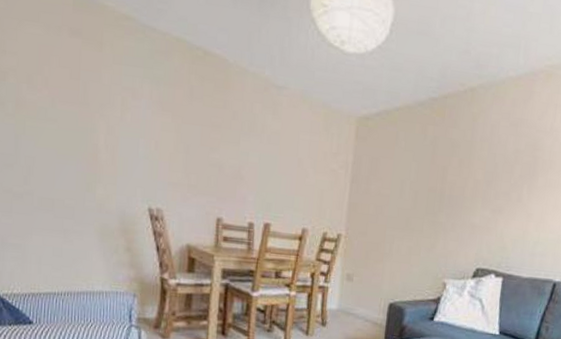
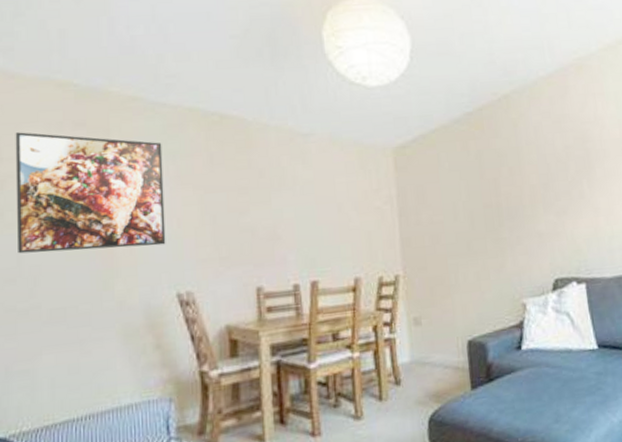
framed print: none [16,28,149,163] -> present [15,132,166,254]

